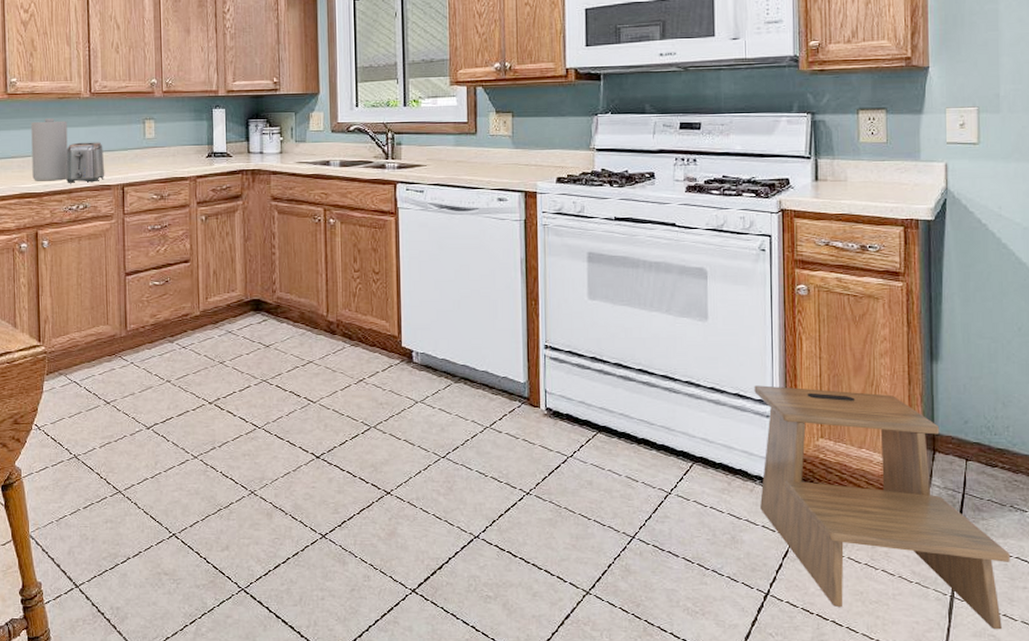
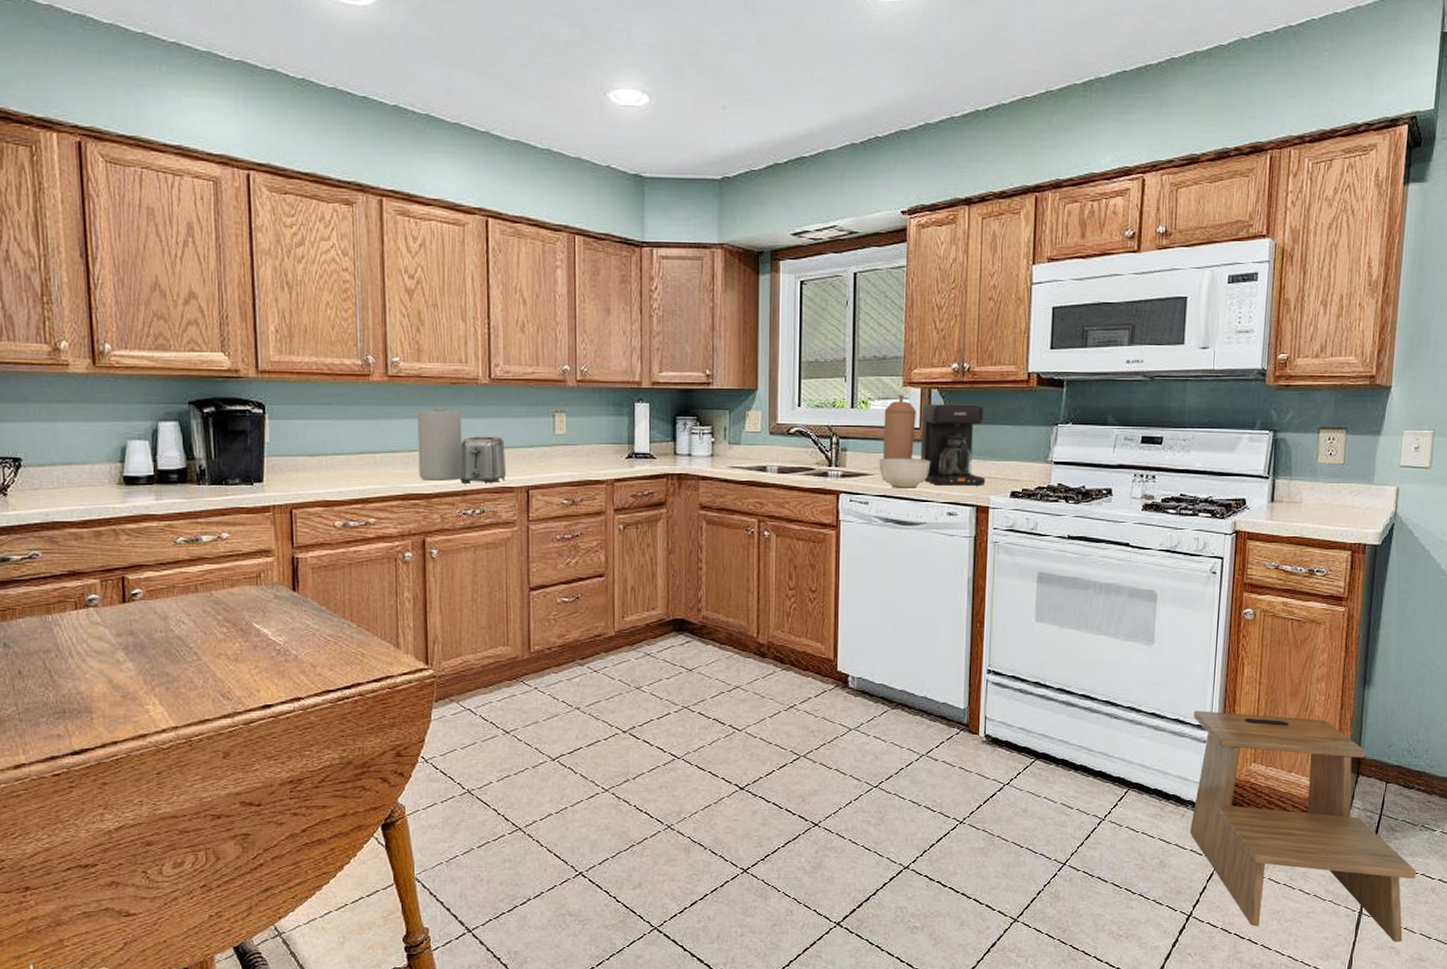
bowl: none [431,149,480,177] -> present [879,458,931,488]
canister: none [434,93,464,171] -> present [883,395,916,481]
coffee maker: none [468,99,532,174] -> present [920,404,986,486]

